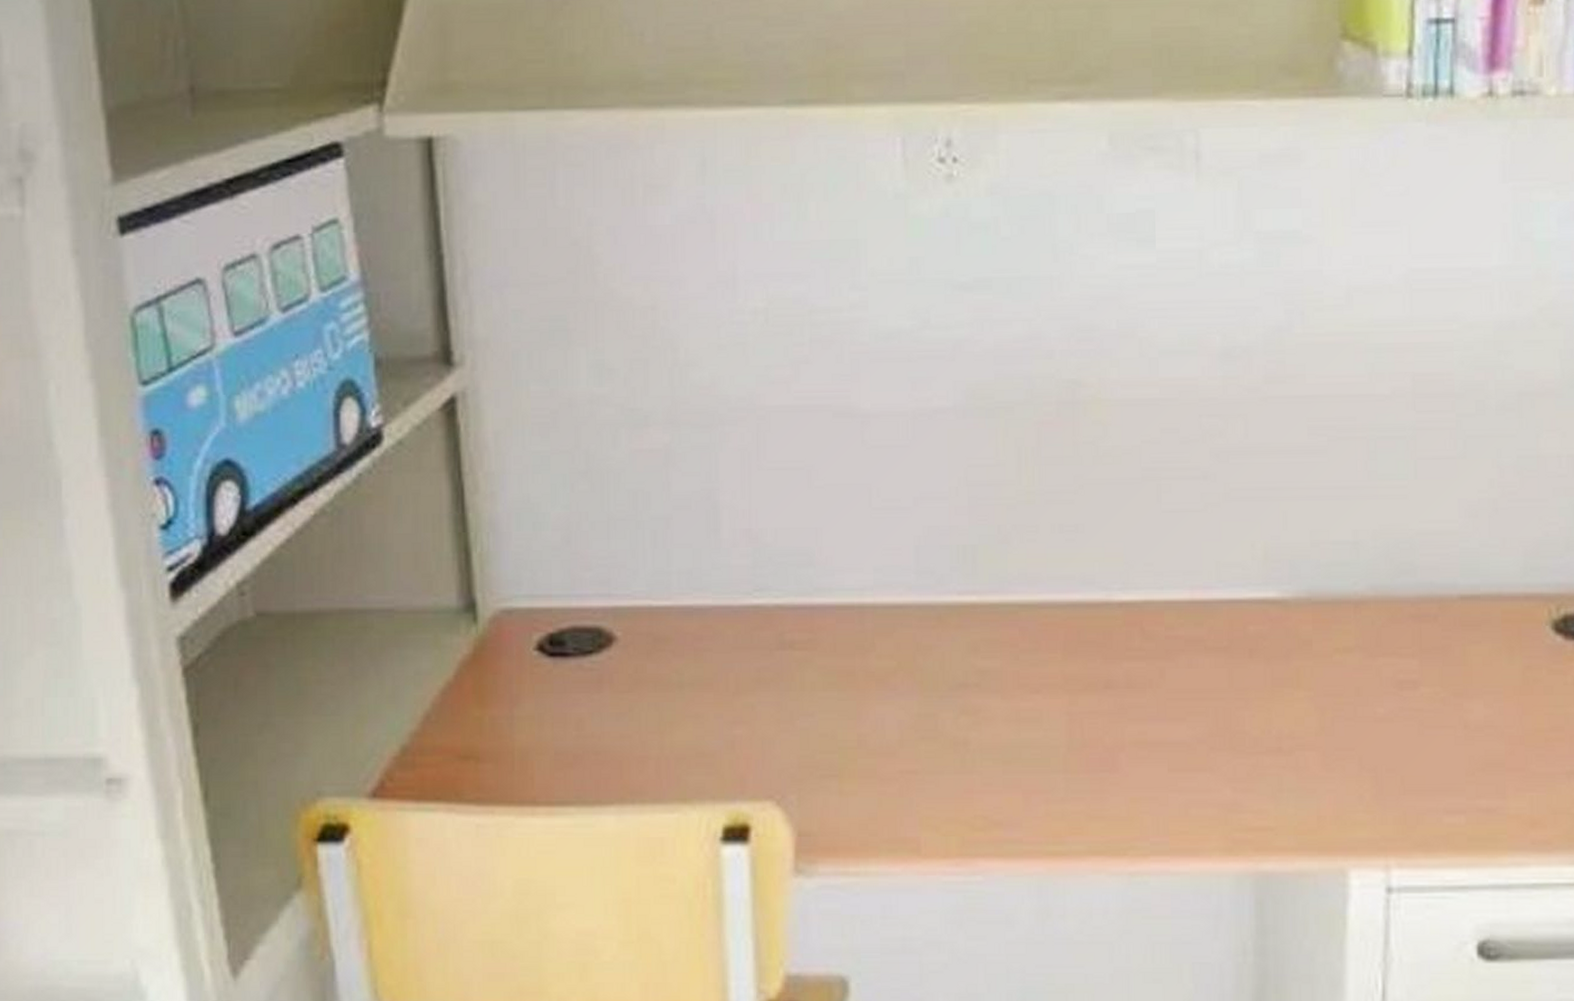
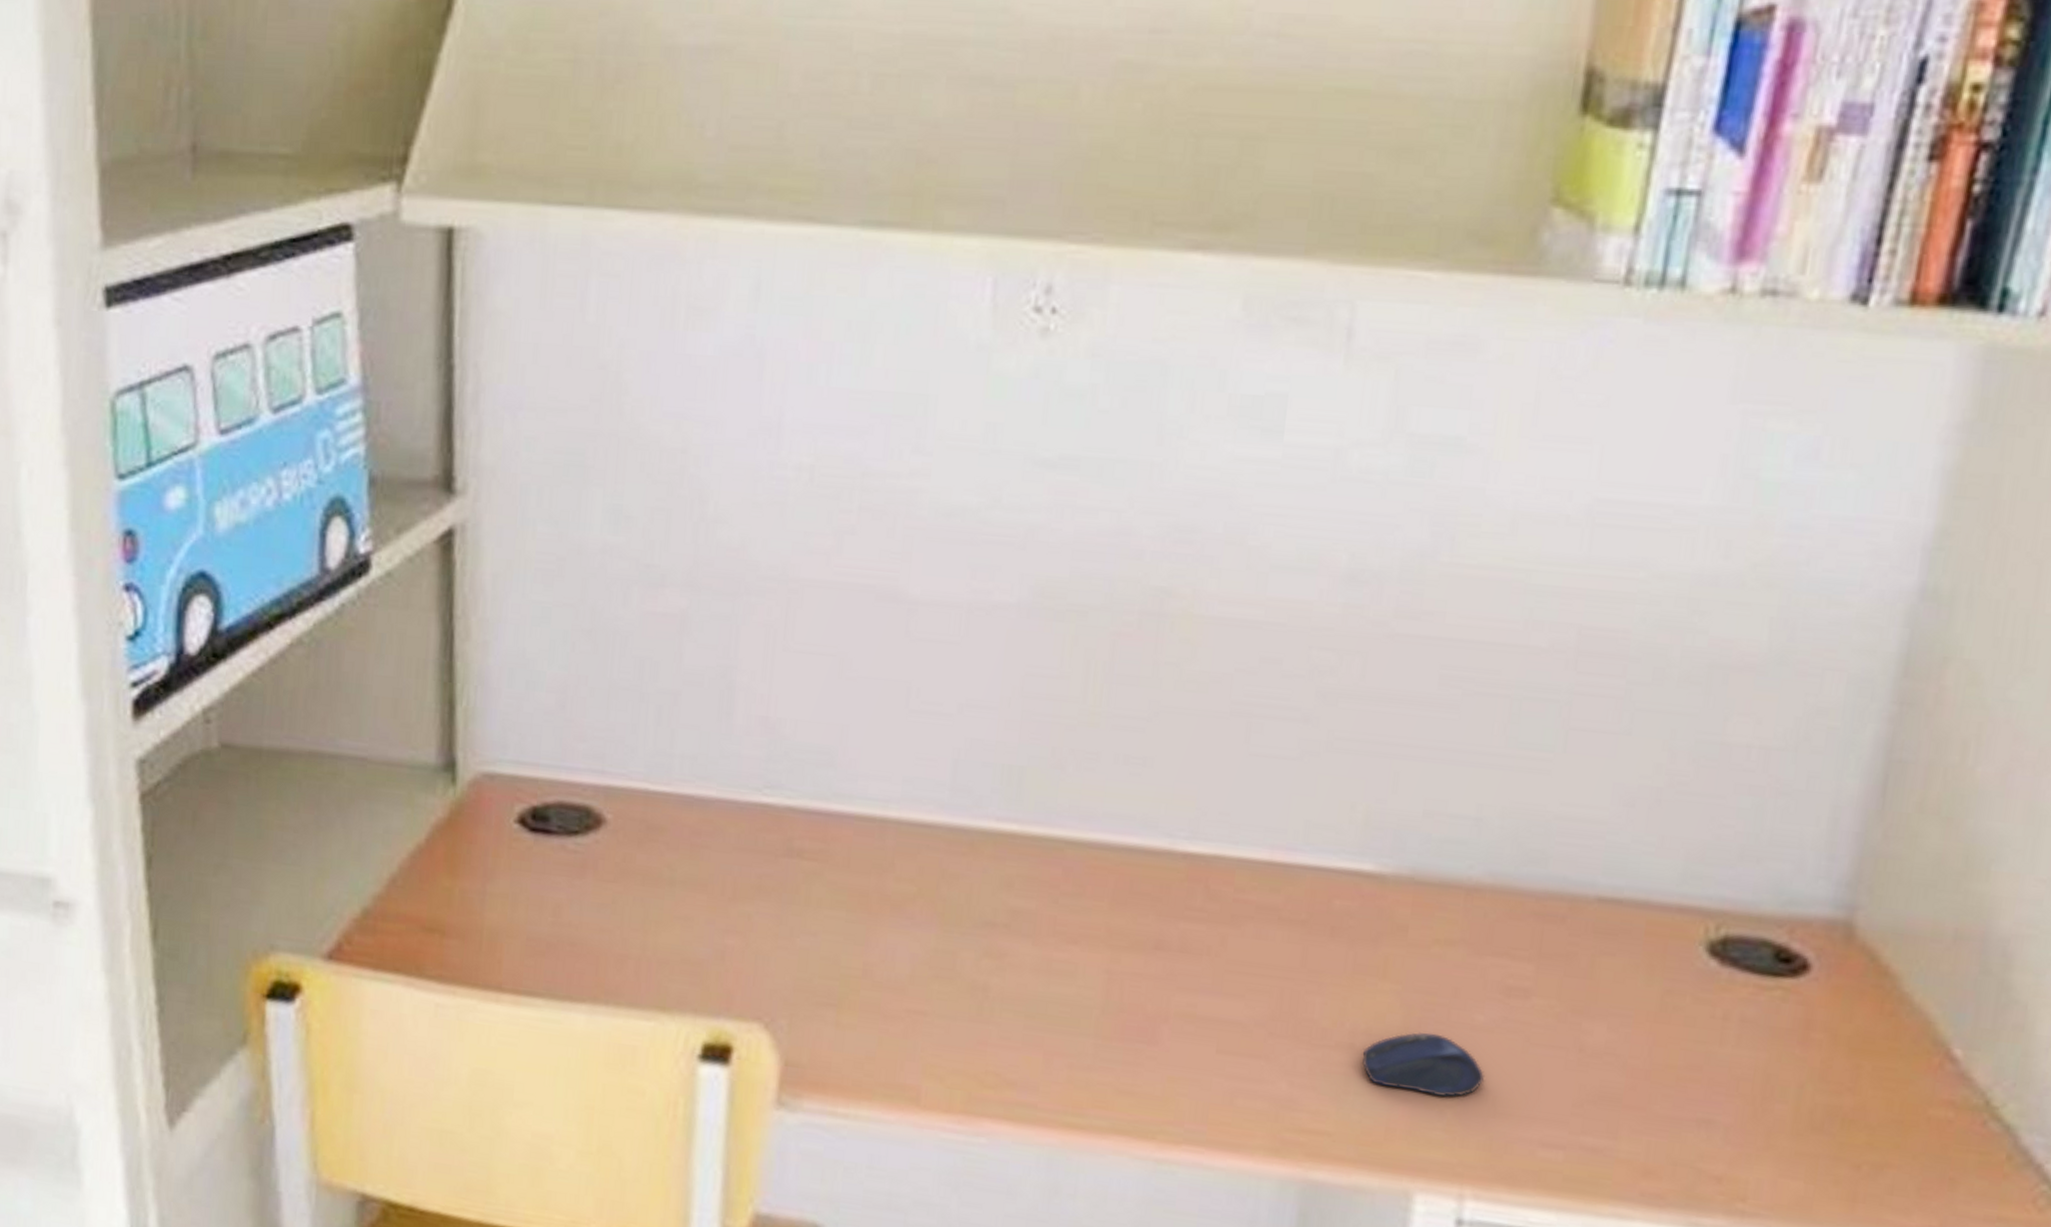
computer mouse: none [1289,729,1393,783] -> present [1362,1031,1486,1098]

